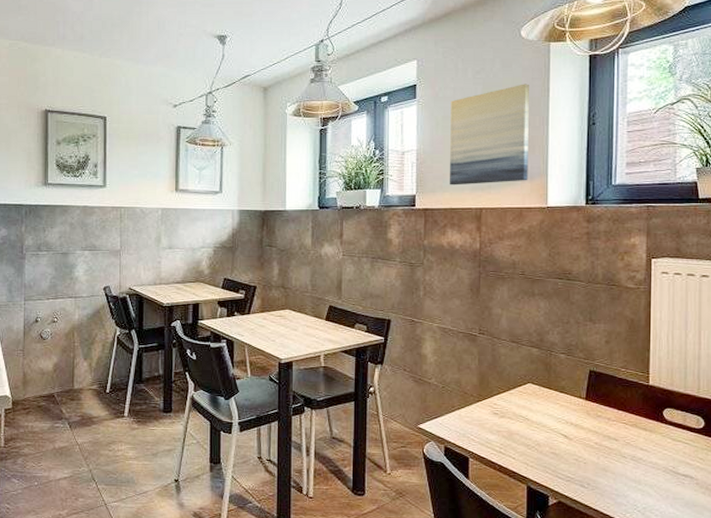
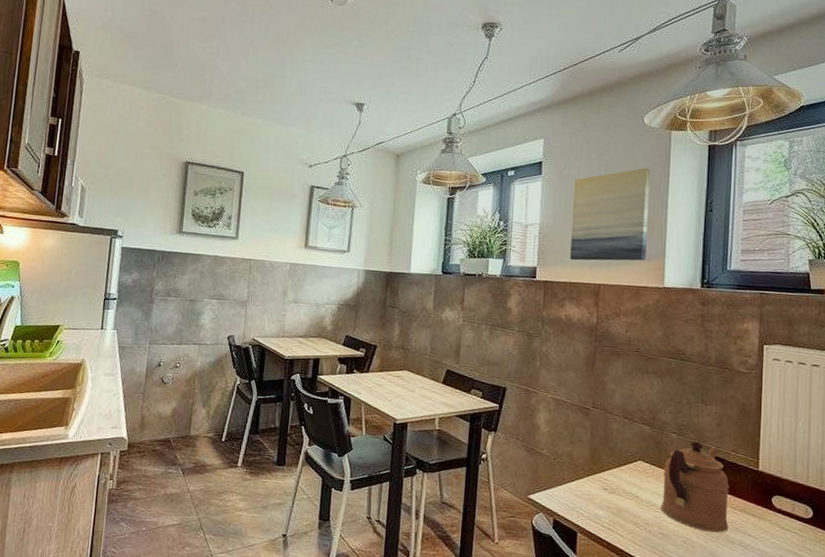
coffeepot: none [552,359,621,449] -> present [661,440,729,533]

